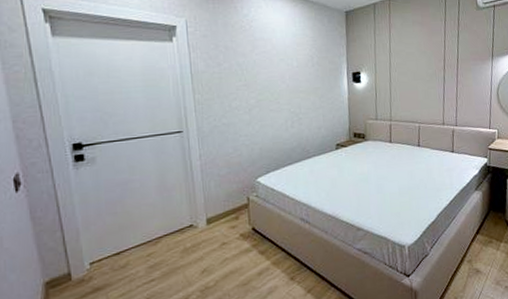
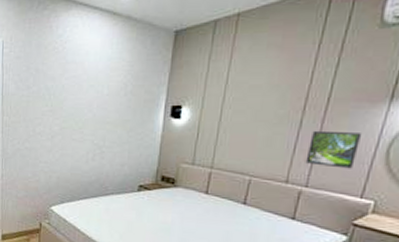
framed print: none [452,82,482,109] -> present [305,130,363,169]

